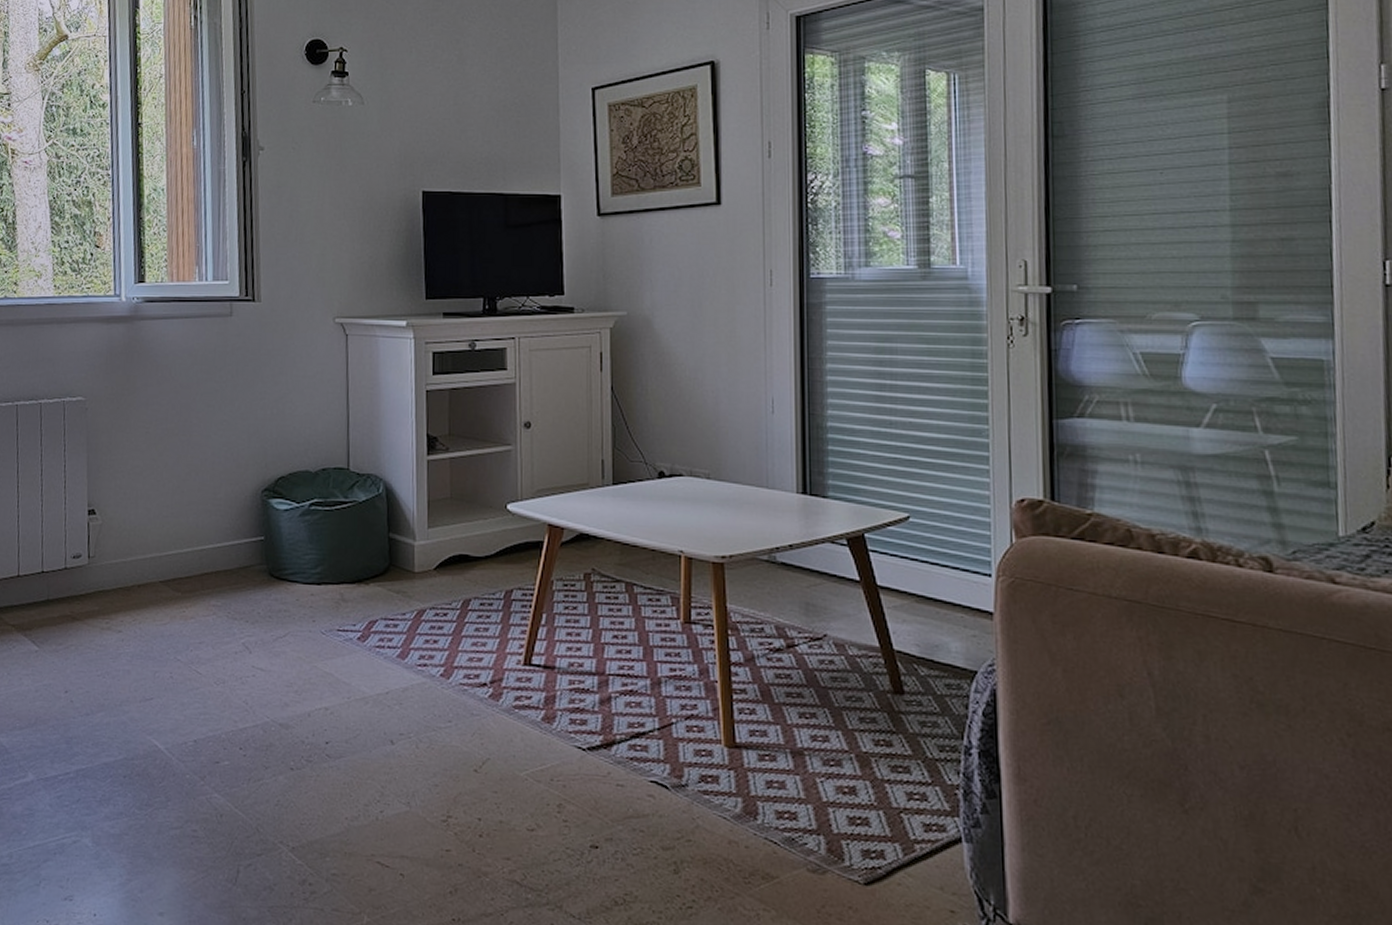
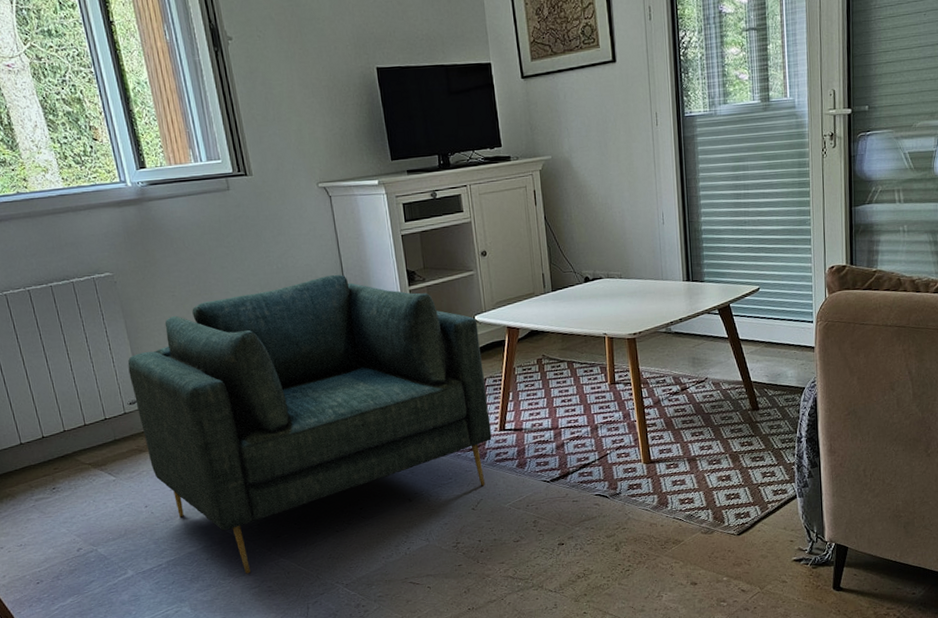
armchair: none [79,429,512,807] -> present [127,274,492,574]

